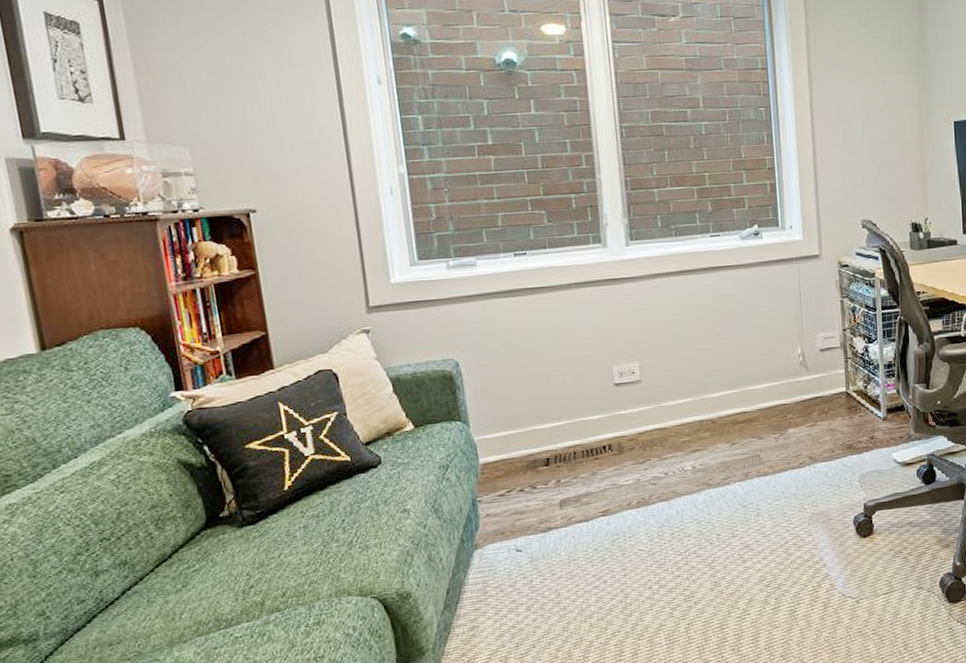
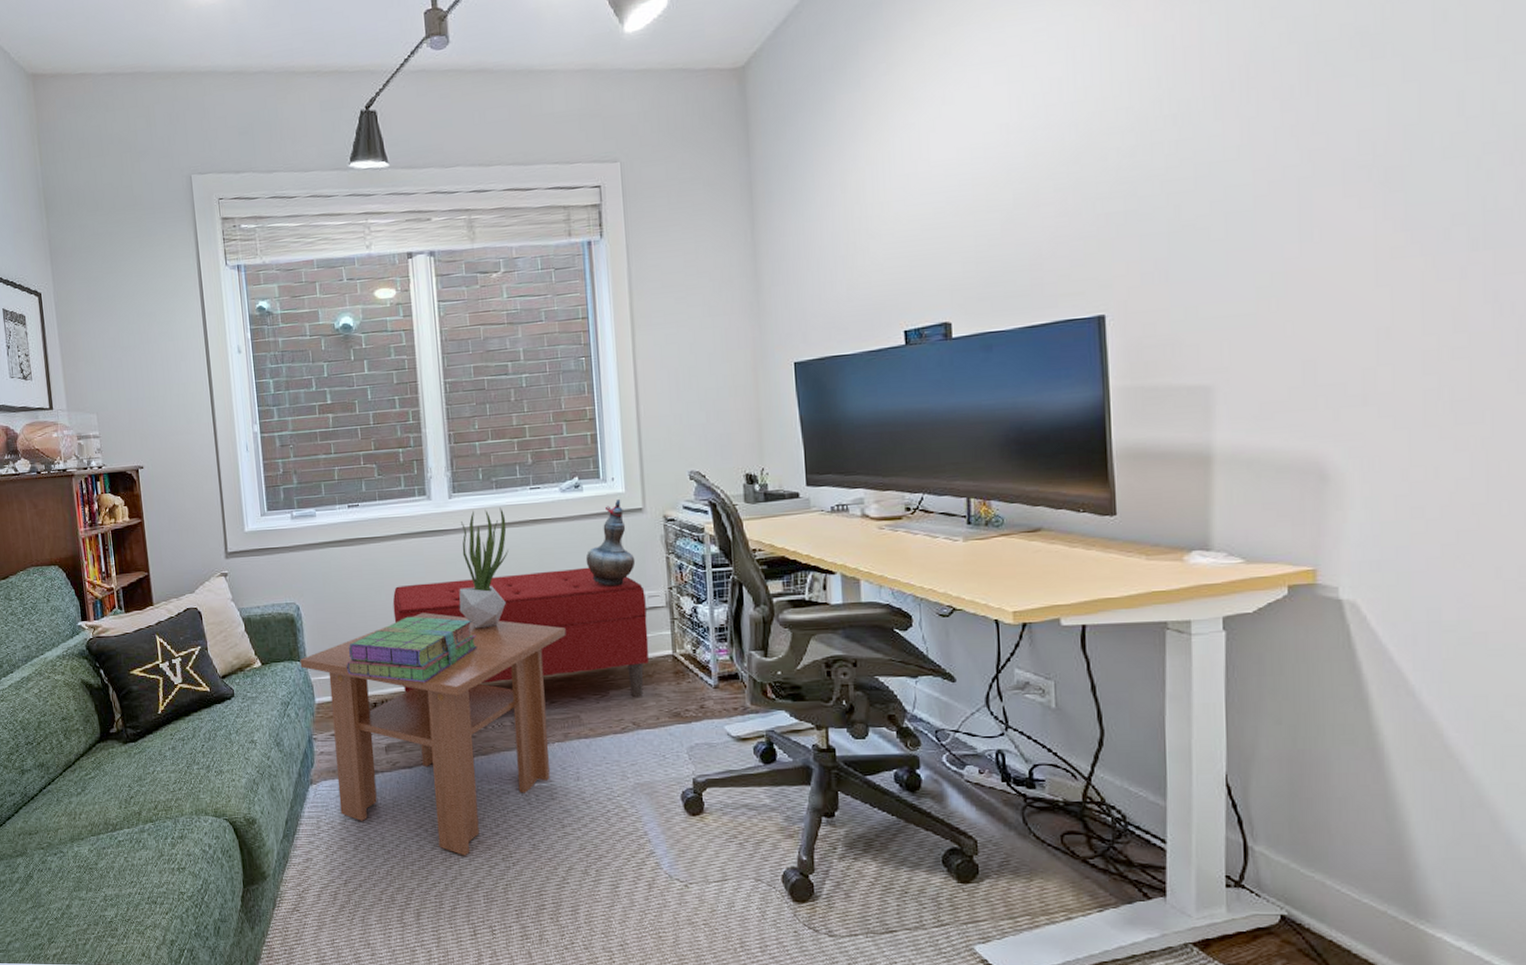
coffee table: none [460,363,746,602] -> present [300,612,566,856]
stack of books: none [514,367,657,435] -> present [345,616,477,683]
bench: none [566,312,825,446] -> present [392,567,649,698]
potted plant: none [637,254,689,377] -> present [459,506,509,629]
decorative vase: none [765,247,812,330] -> present [585,499,636,587]

